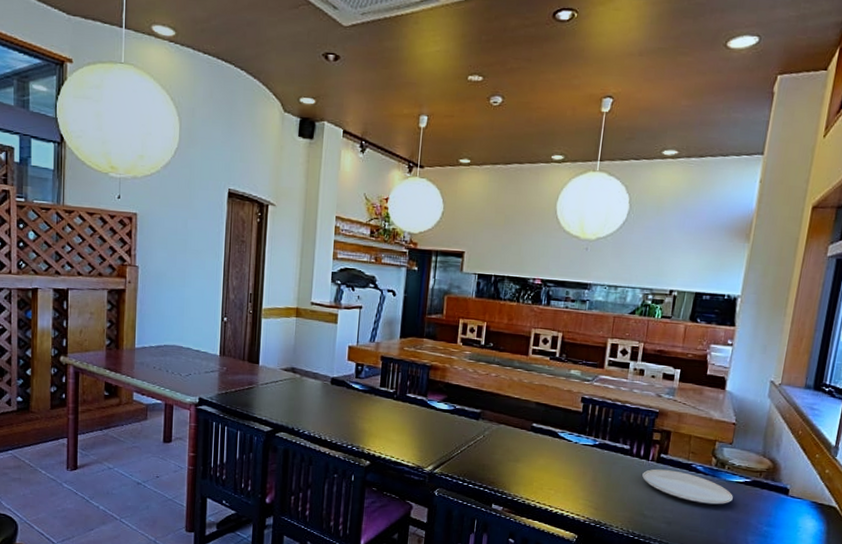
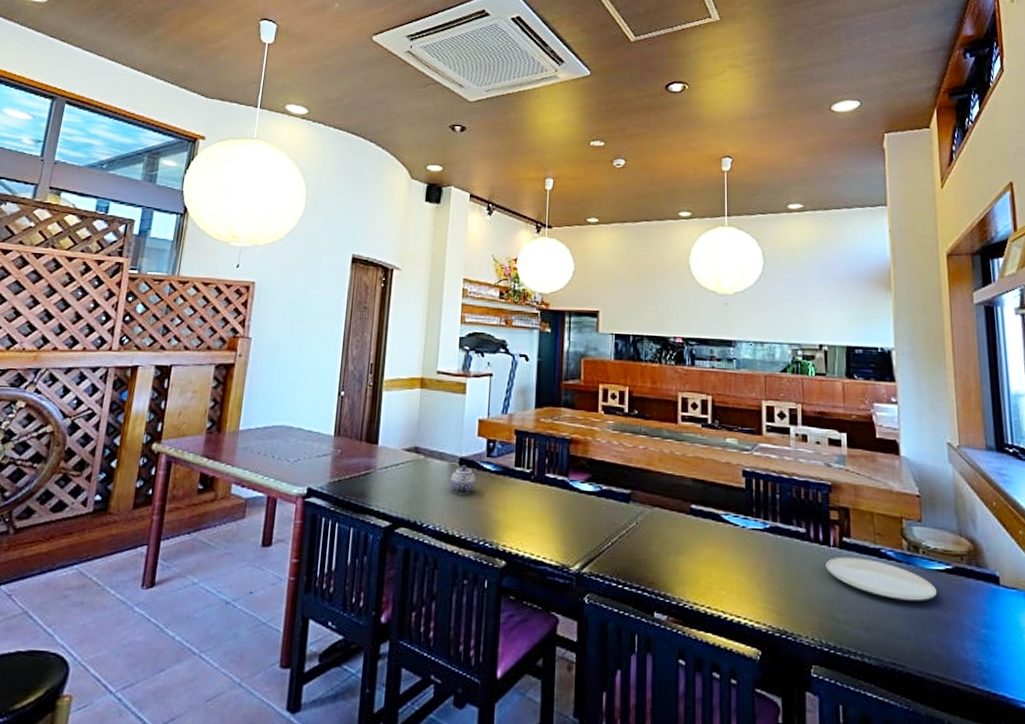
teapot: none [323,384,346,408] -> present [450,465,476,495]

